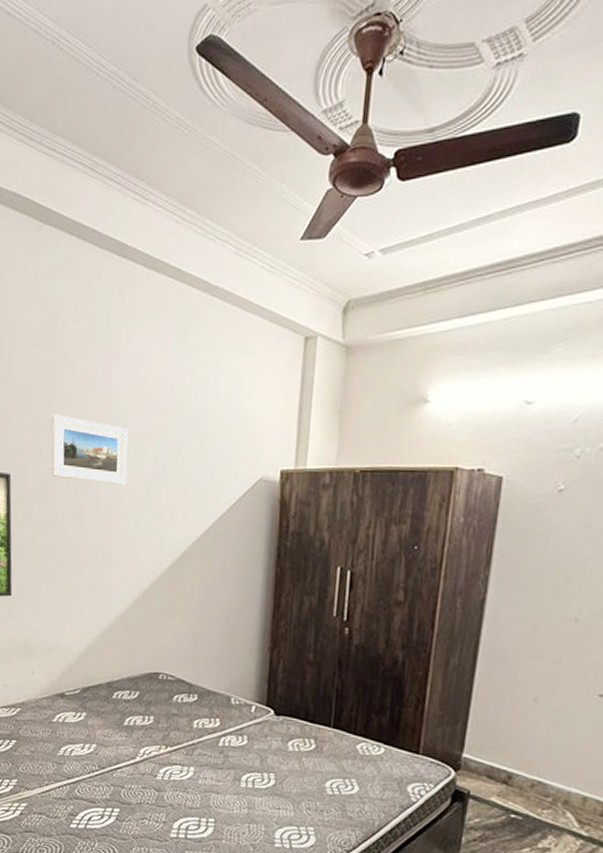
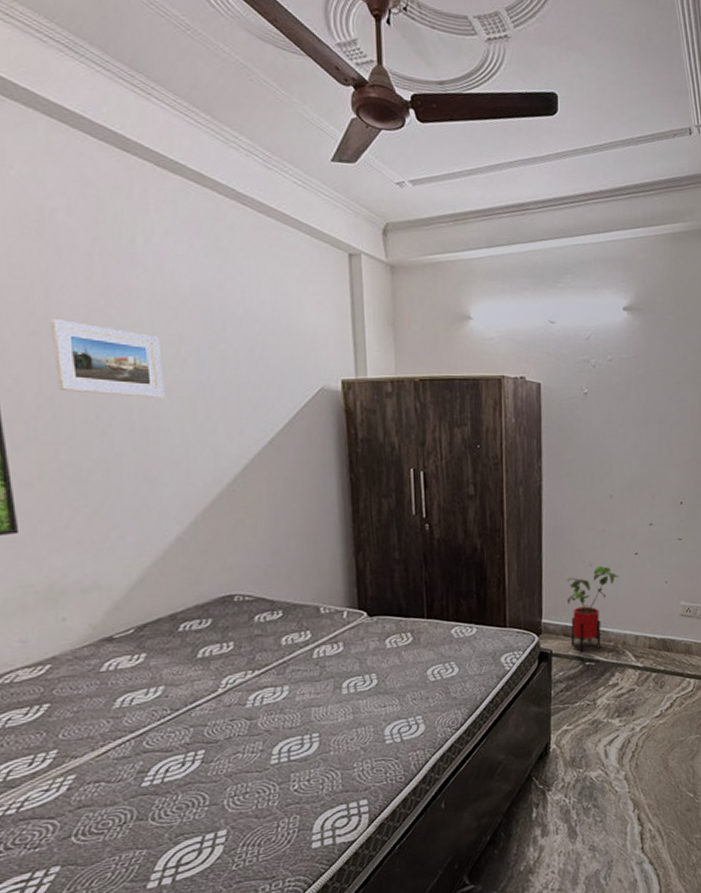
house plant: none [495,702,572,802] -> present [566,565,619,652]

